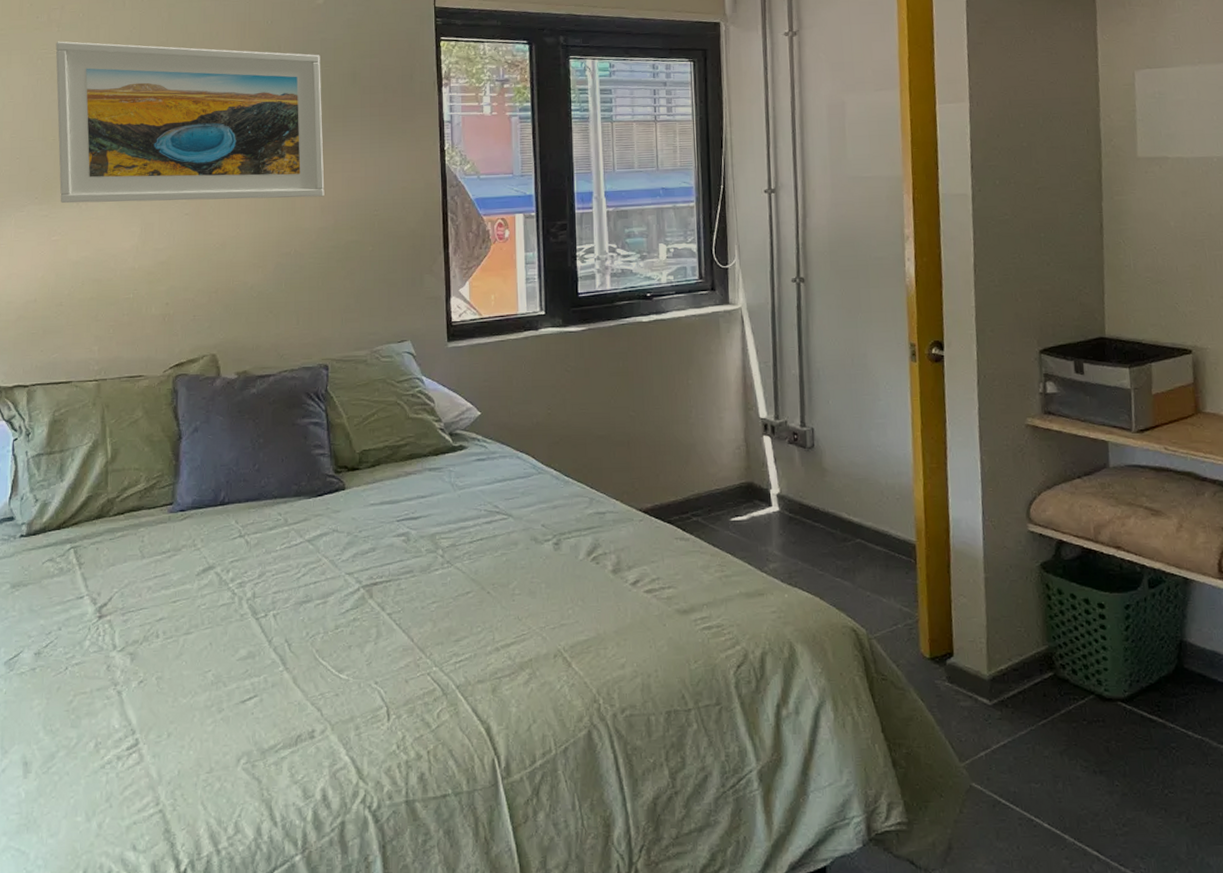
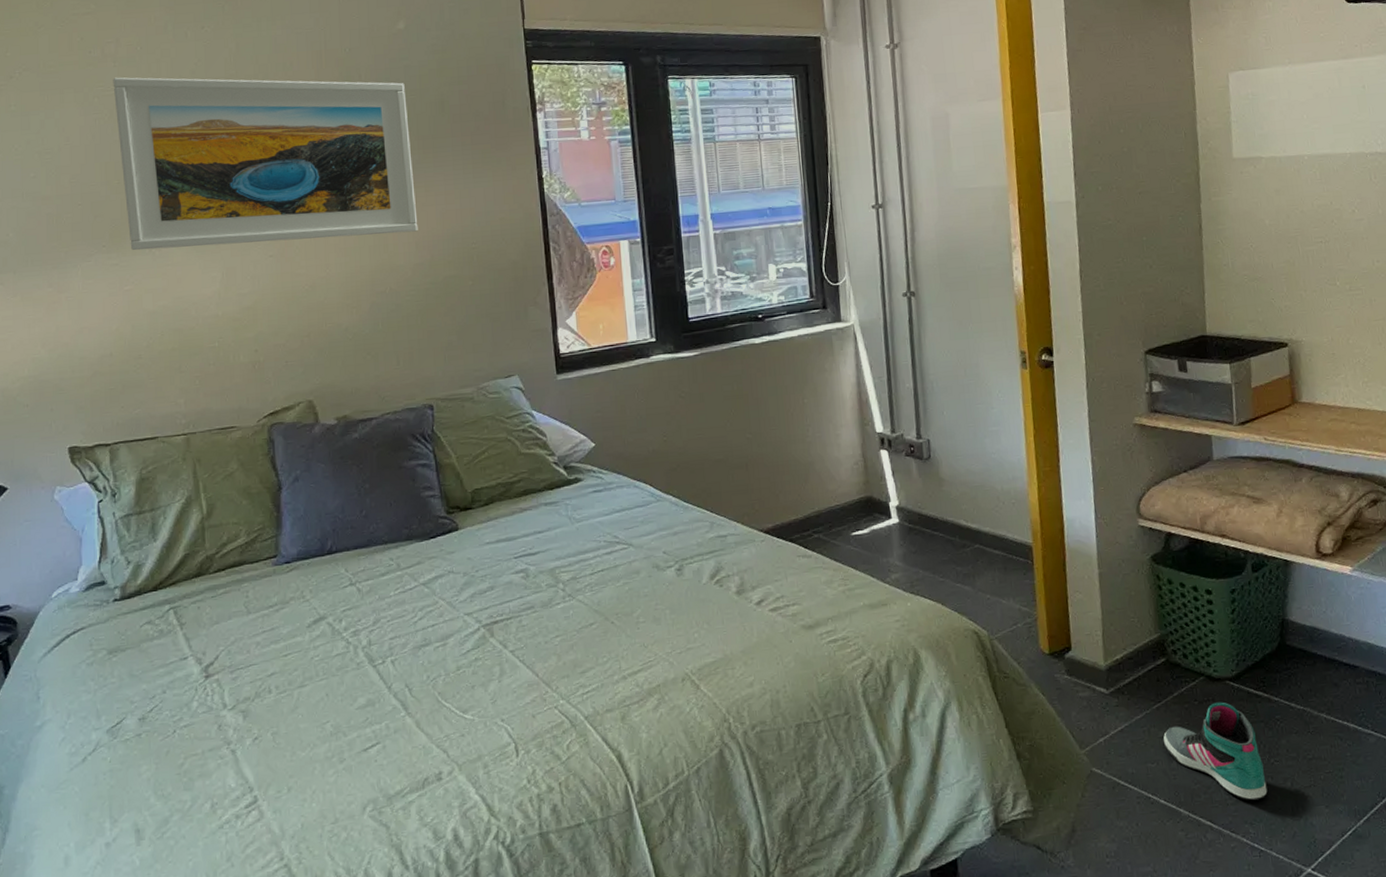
sneaker: none [1049,724,1161,833] -> present [1163,702,1268,801]

